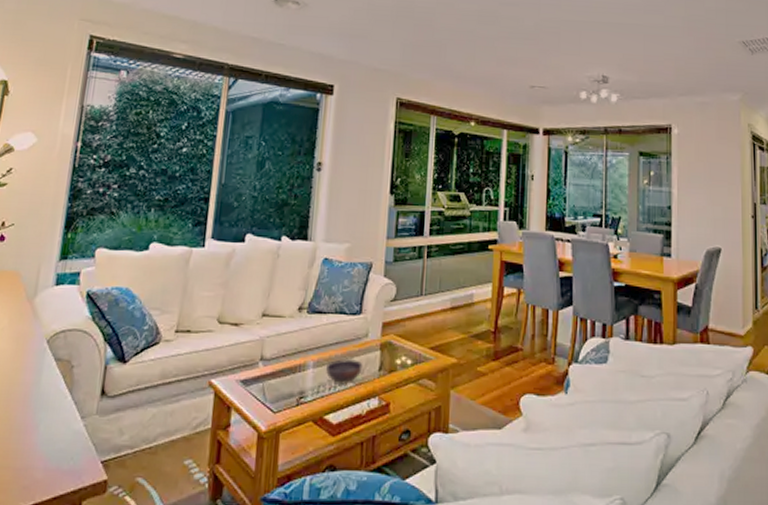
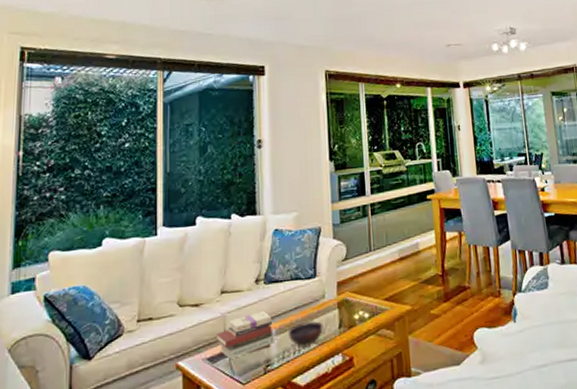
books: none [251,341,312,385] -> present [216,311,275,359]

